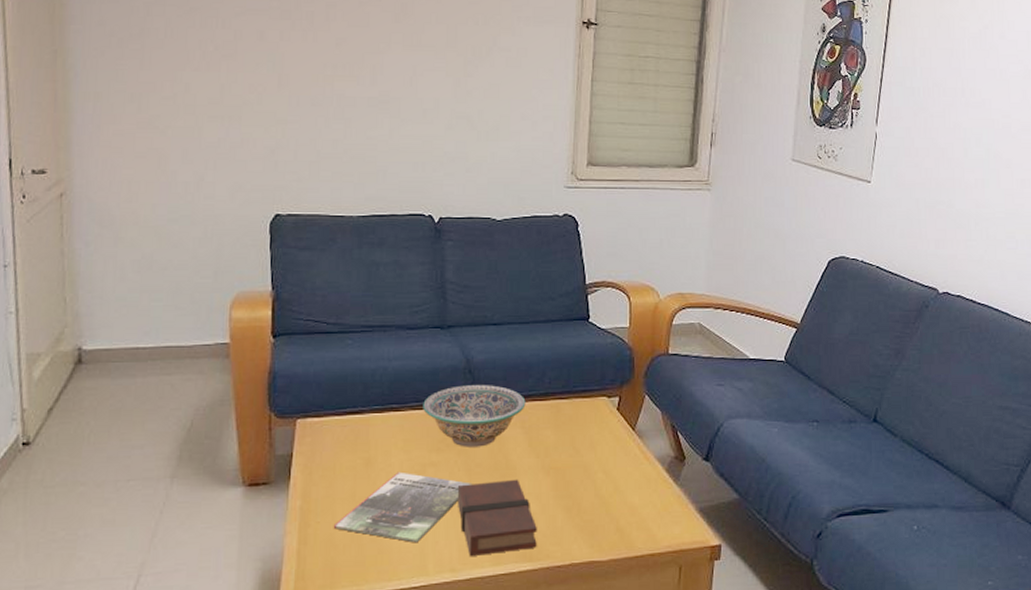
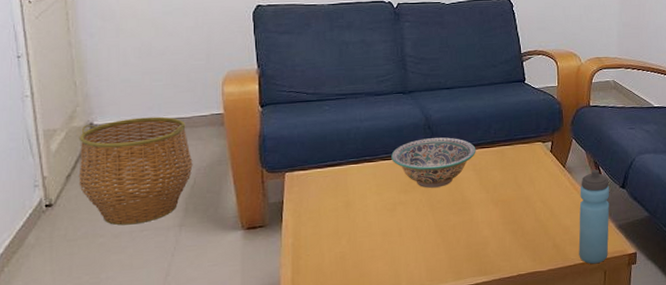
basket: none [61,343,191,473] -> present [79,116,193,226]
magazine: present [333,471,473,543] -> none [321,210,435,267]
book: present [458,479,537,556] -> none [424,211,490,274]
water bottle: none [648,435,690,557] -> present [578,169,610,264]

